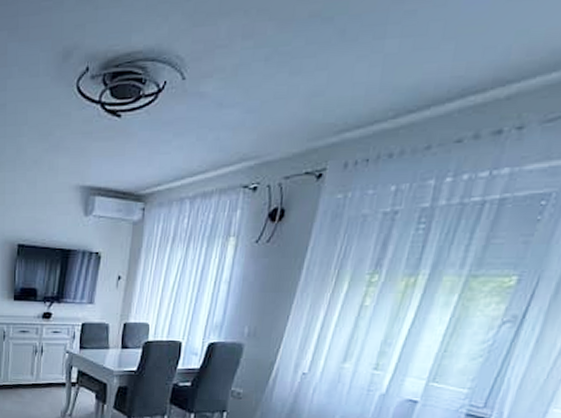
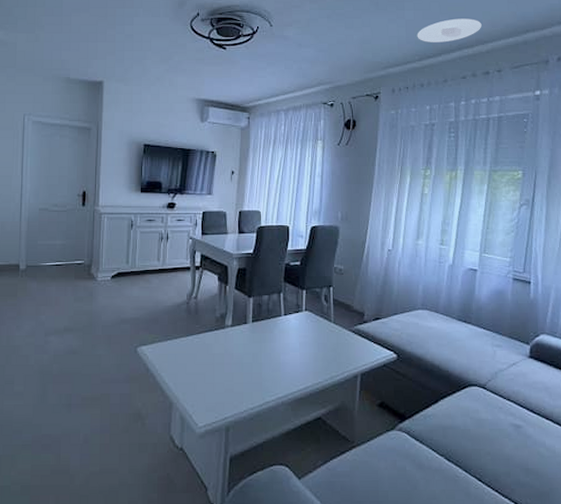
recessed light: none [397,44,510,89] -> present [417,18,482,42]

